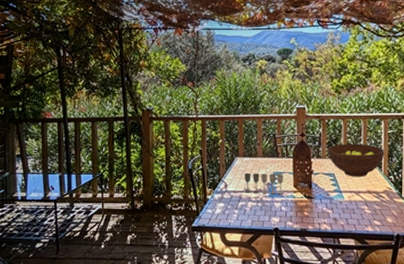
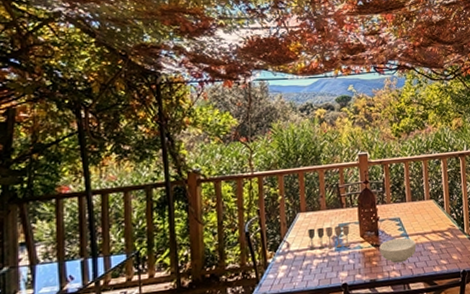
cereal bowl: none [312,193,349,217] -> present [379,238,417,263]
fruit bowl: present [327,143,385,177] -> none [391,184,446,219]

